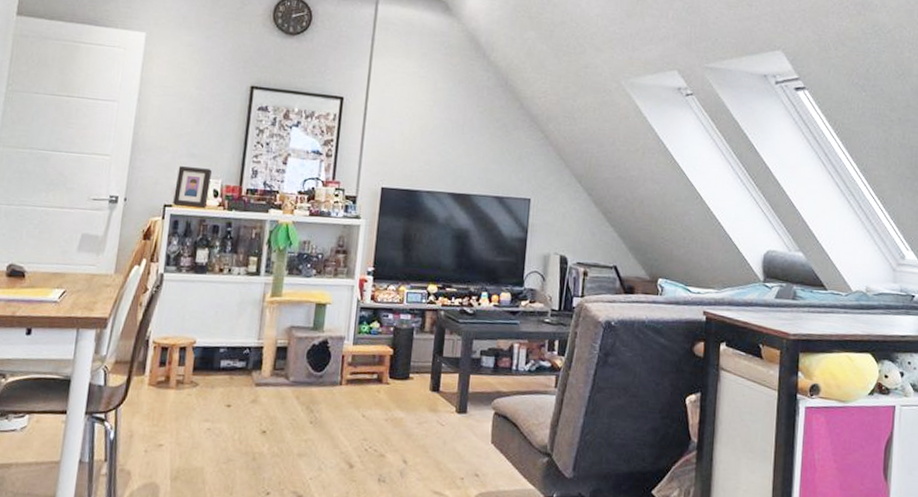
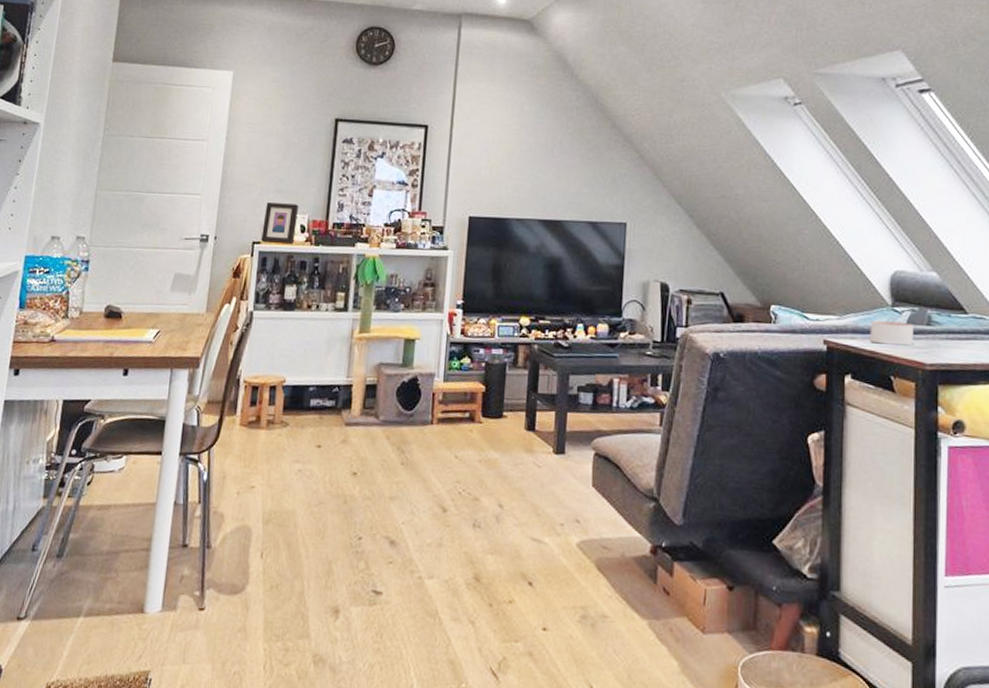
candle: none [743,294,781,318] -> present [870,320,913,346]

